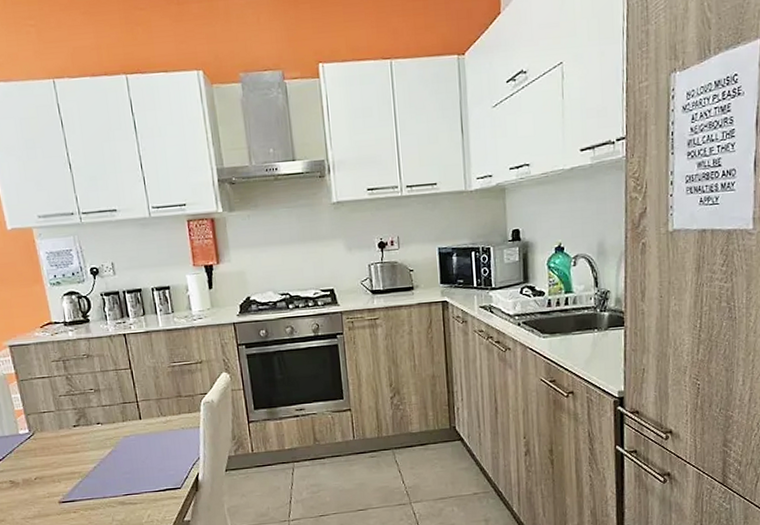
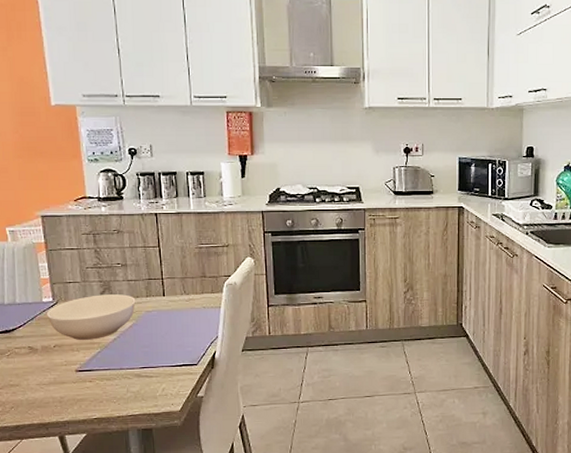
bowl: none [24,420,113,472] -> present [47,294,136,341]

